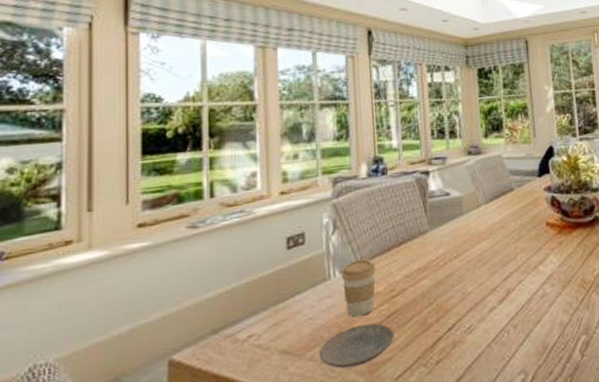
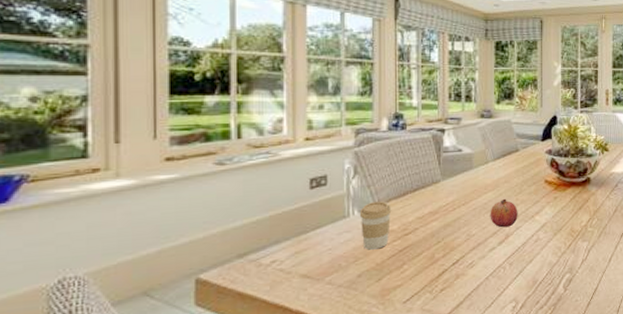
plate: present [318,323,394,369] -> none [336,255,405,292]
fruit: none [486,247,519,283] -> present [490,198,518,228]

